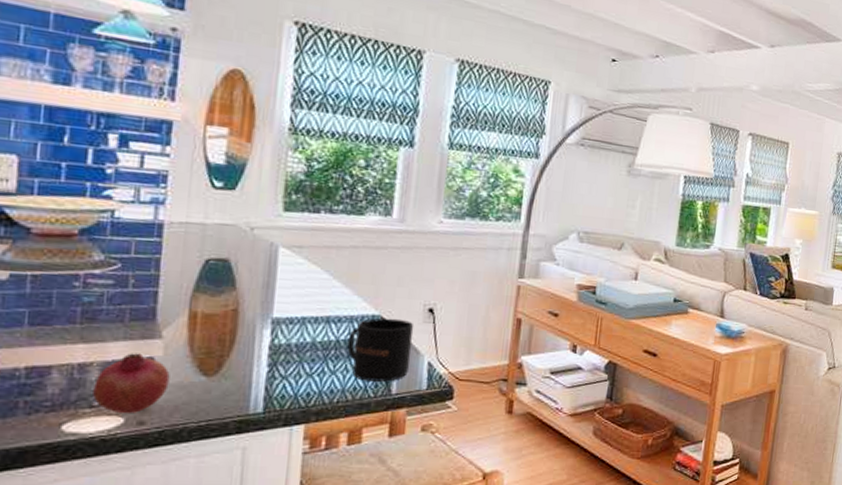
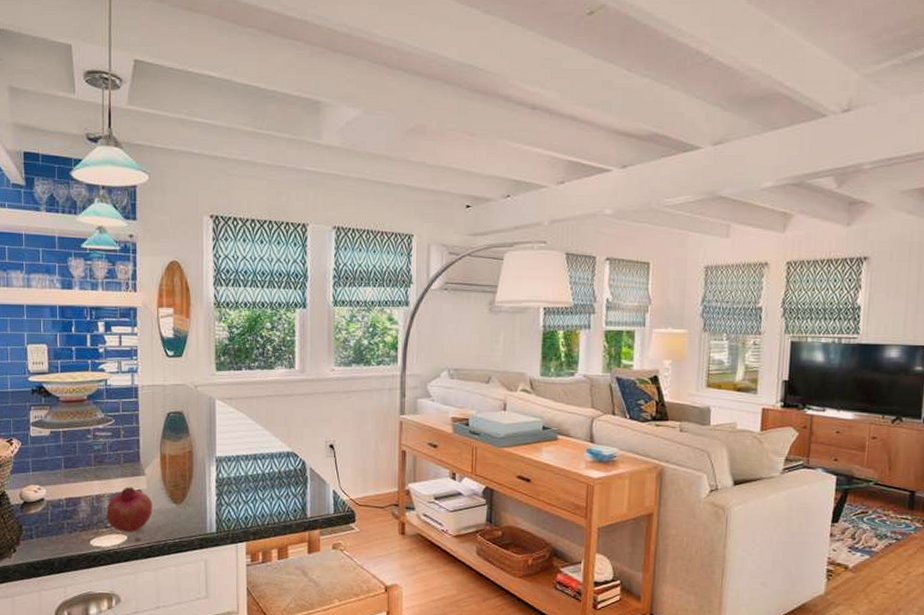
mug: present [347,318,414,382] -> none [271,454,320,507]

